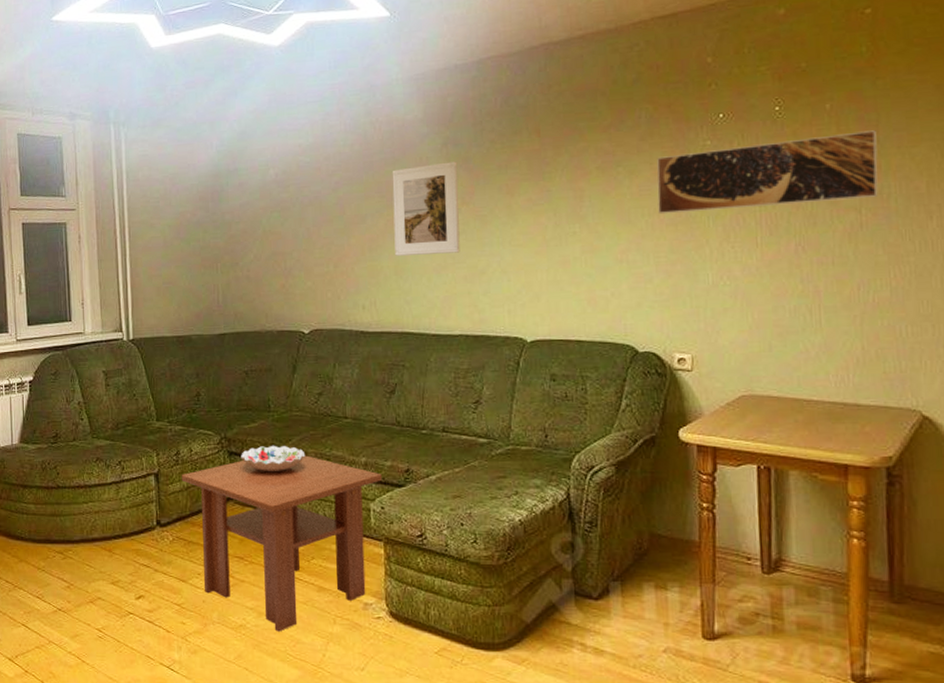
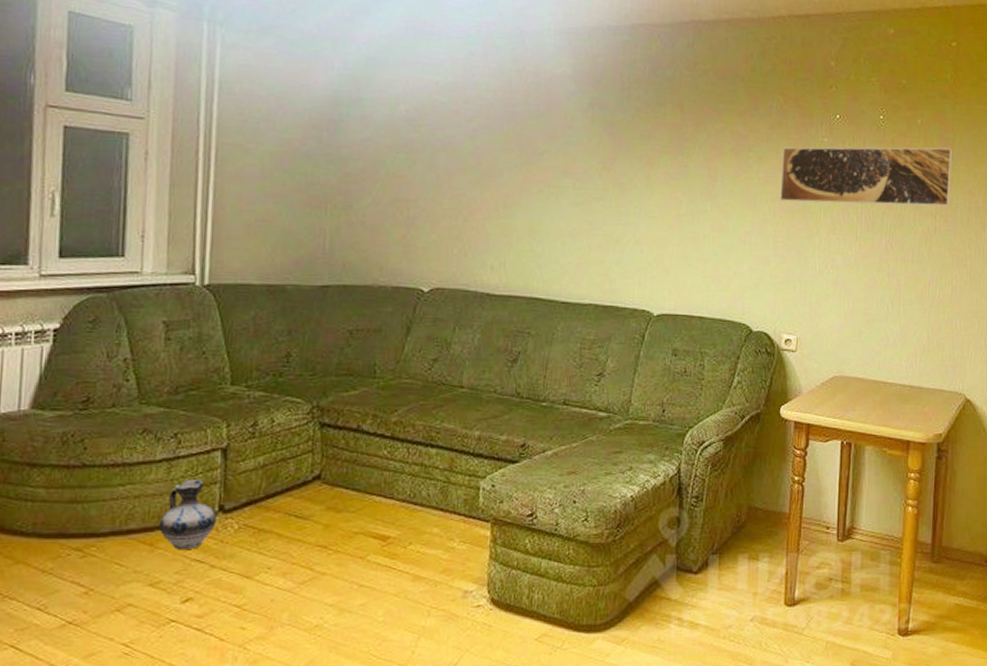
ceramic jug: none [114,499,156,557] -> present [159,480,217,551]
coffee table: present [181,455,382,632] -> none [256,428,495,630]
decorative bowl: present [241,445,306,472] -> none [335,416,412,447]
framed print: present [392,161,460,256] -> none [531,123,602,219]

